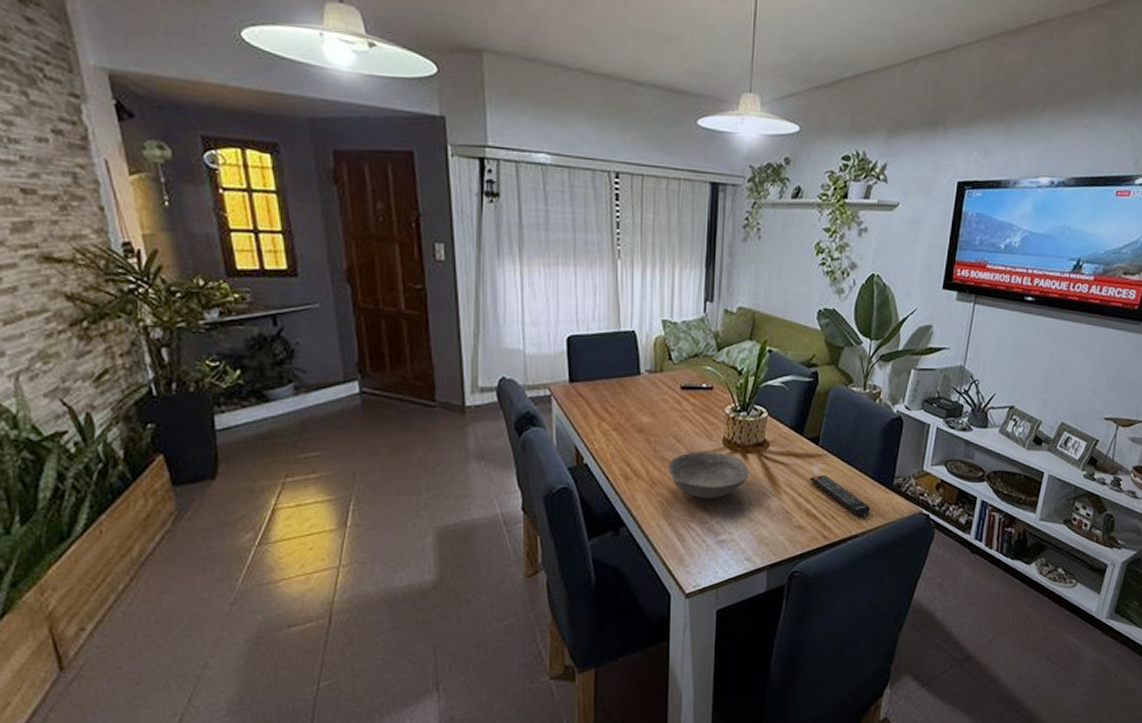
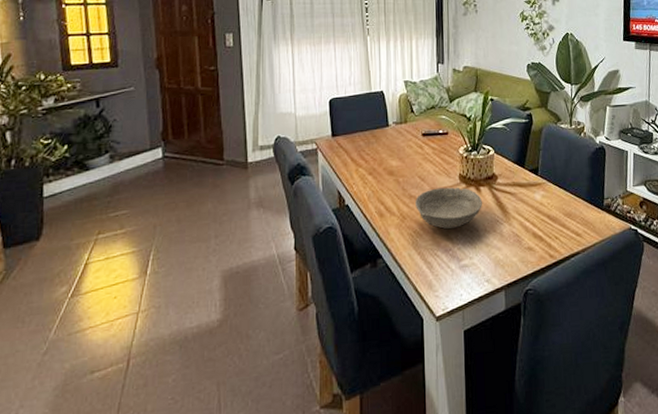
remote control: present [810,474,871,516] -> none [534,200,588,235]

